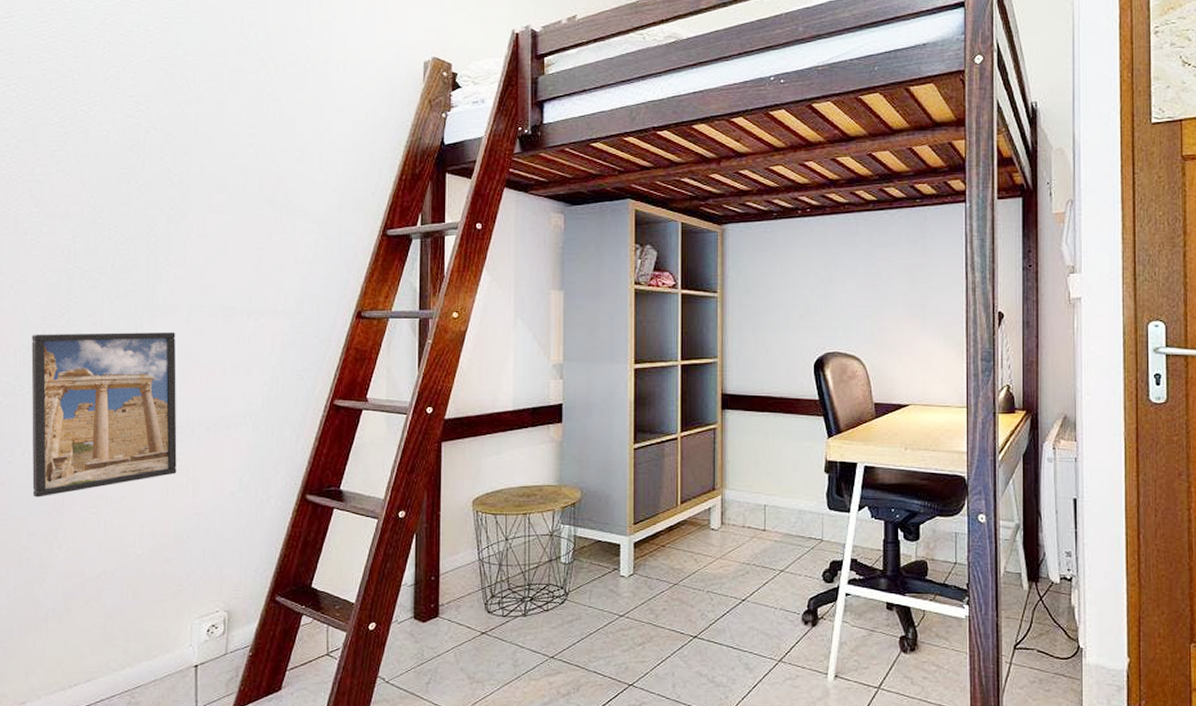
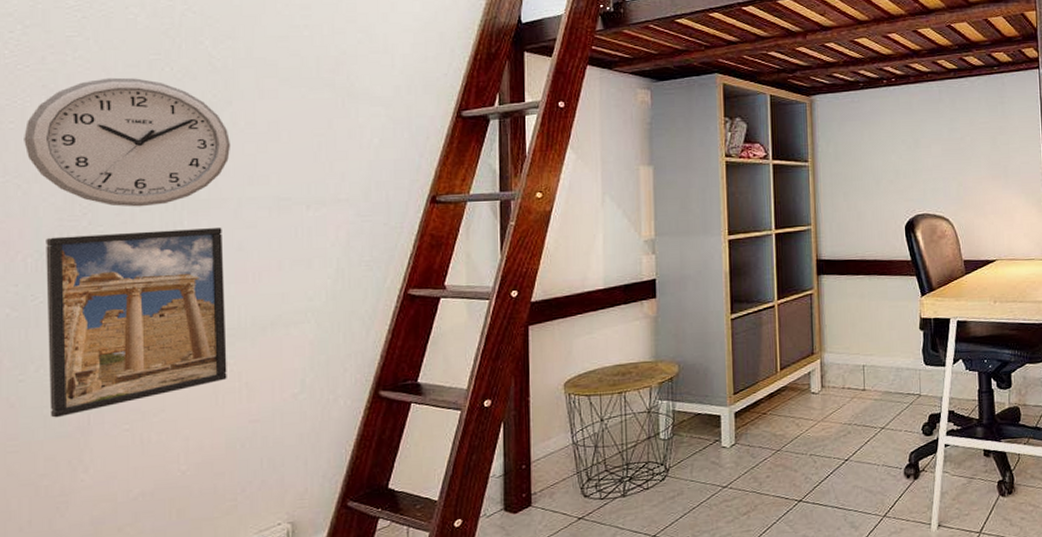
wall clock: none [16,189,185,310] -> present [24,77,231,207]

